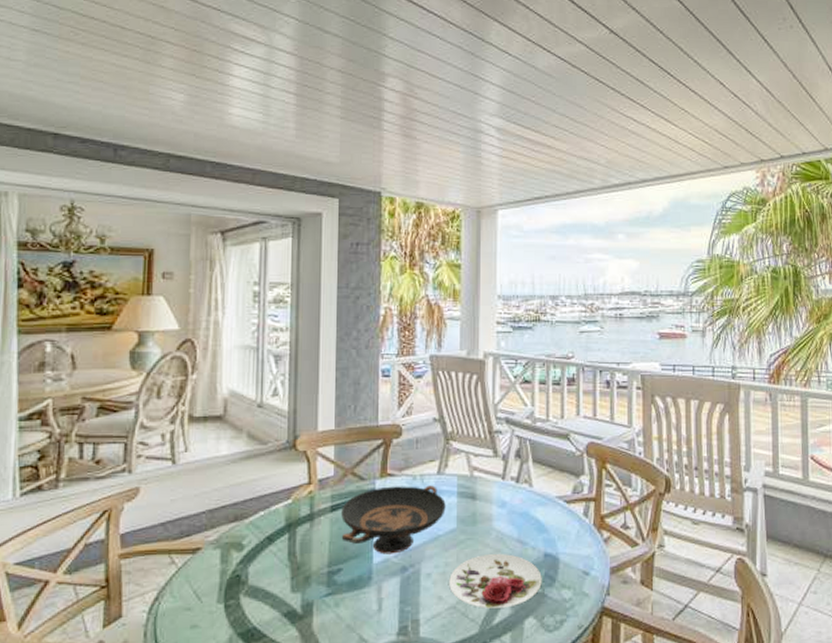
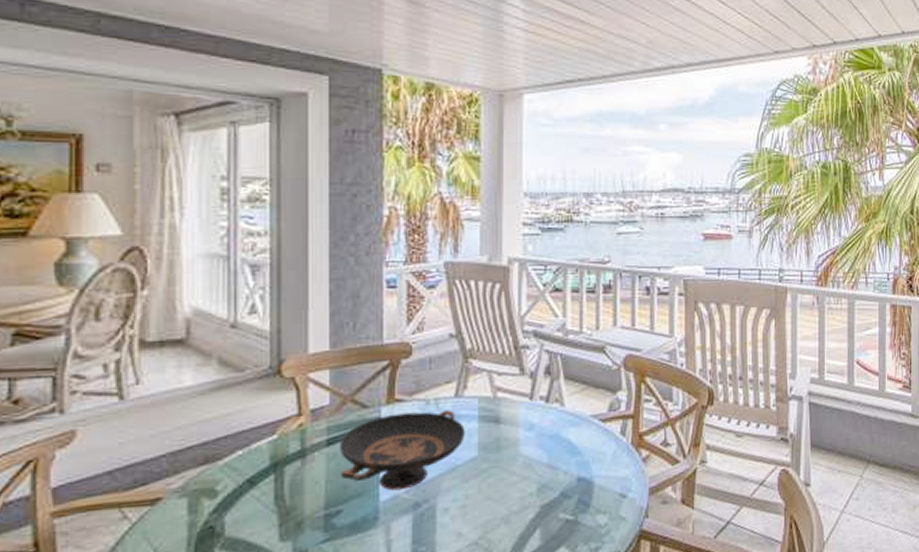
plate: present [449,553,542,609] -> none [470,480,575,542]

